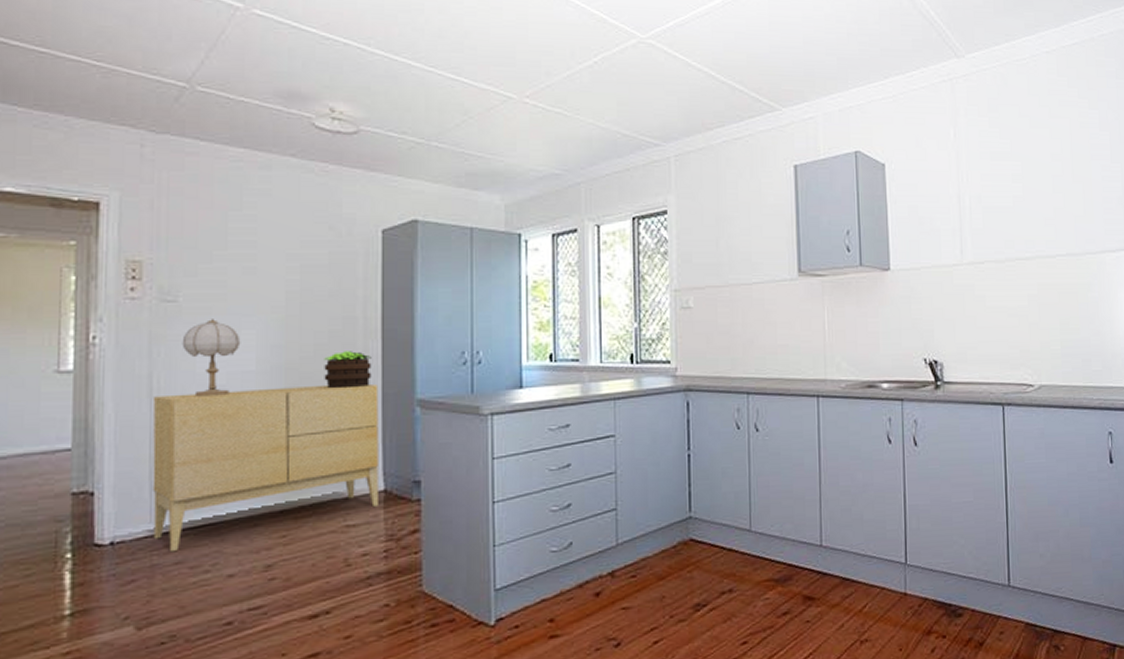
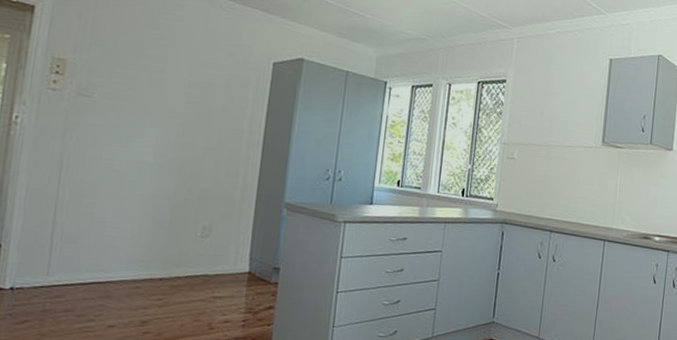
sideboard: present [152,384,378,553] -> none [48,172,255,302]
table lamp: present [182,319,241,397] -> none [92,115,144,180]
potted plant: present [324,351,372,389] -> none [210,156,252,187]

